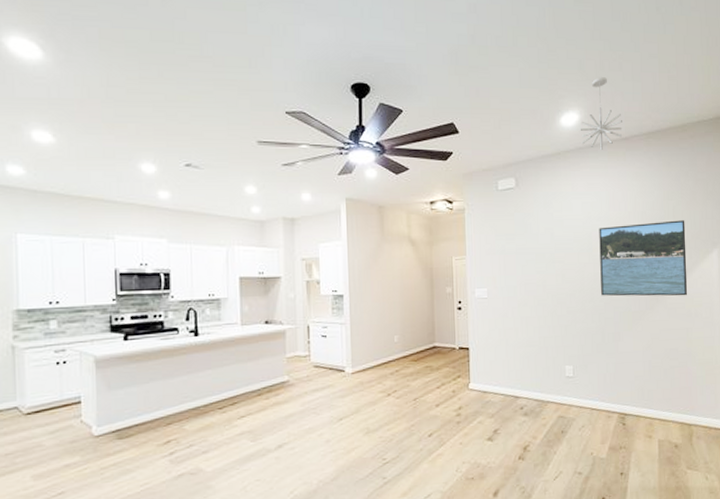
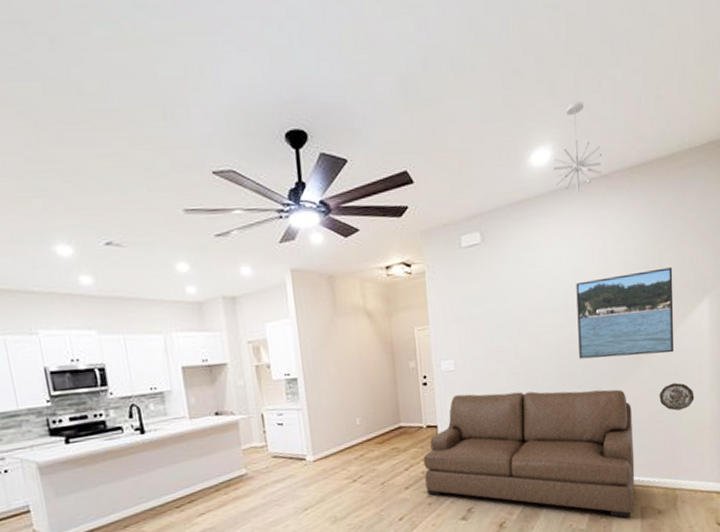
sofa: none [454,320,652,450] -> present [423,389,635,519]
decorative plate: none [674,324,707,350] -> present [659,383,695,411]

